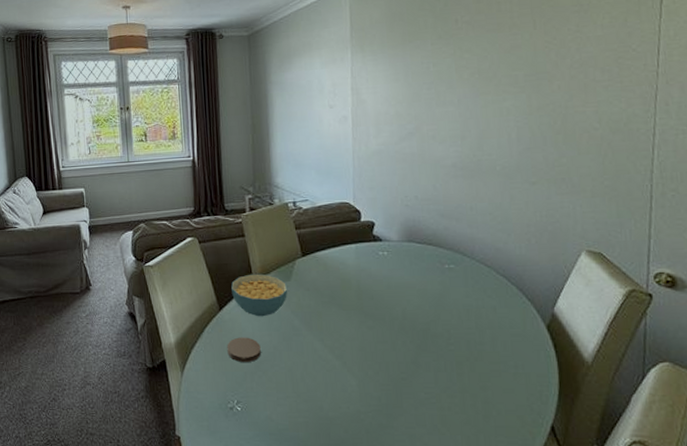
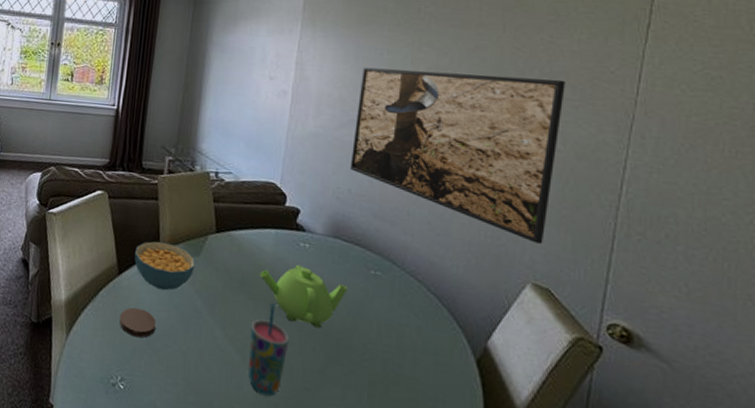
cup: none [346,310,382,391] -> present [248,303,290,397]
teapot: none [347,272,427,324] -> present [260,264,348,328]
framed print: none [412,64,595,215] -> present [349,67,565,244]

